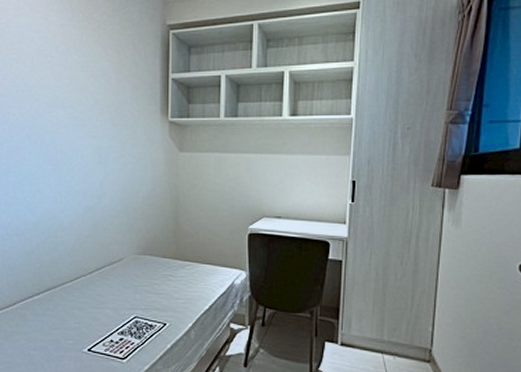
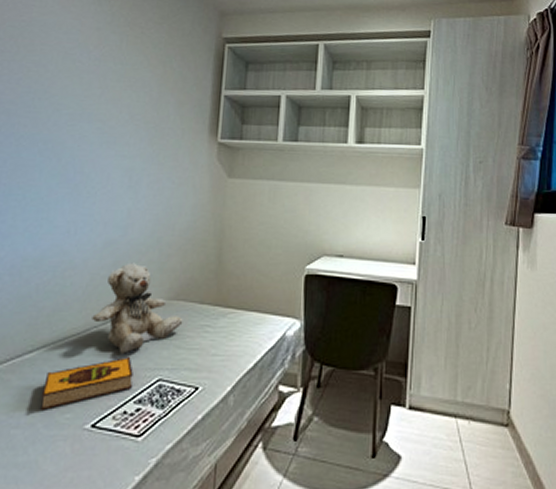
hardback book: none [49,298,116,337] -> present [40,356,134,410]
teddy bear: none [80,225,151,297] -> present [92,262,183,354]

